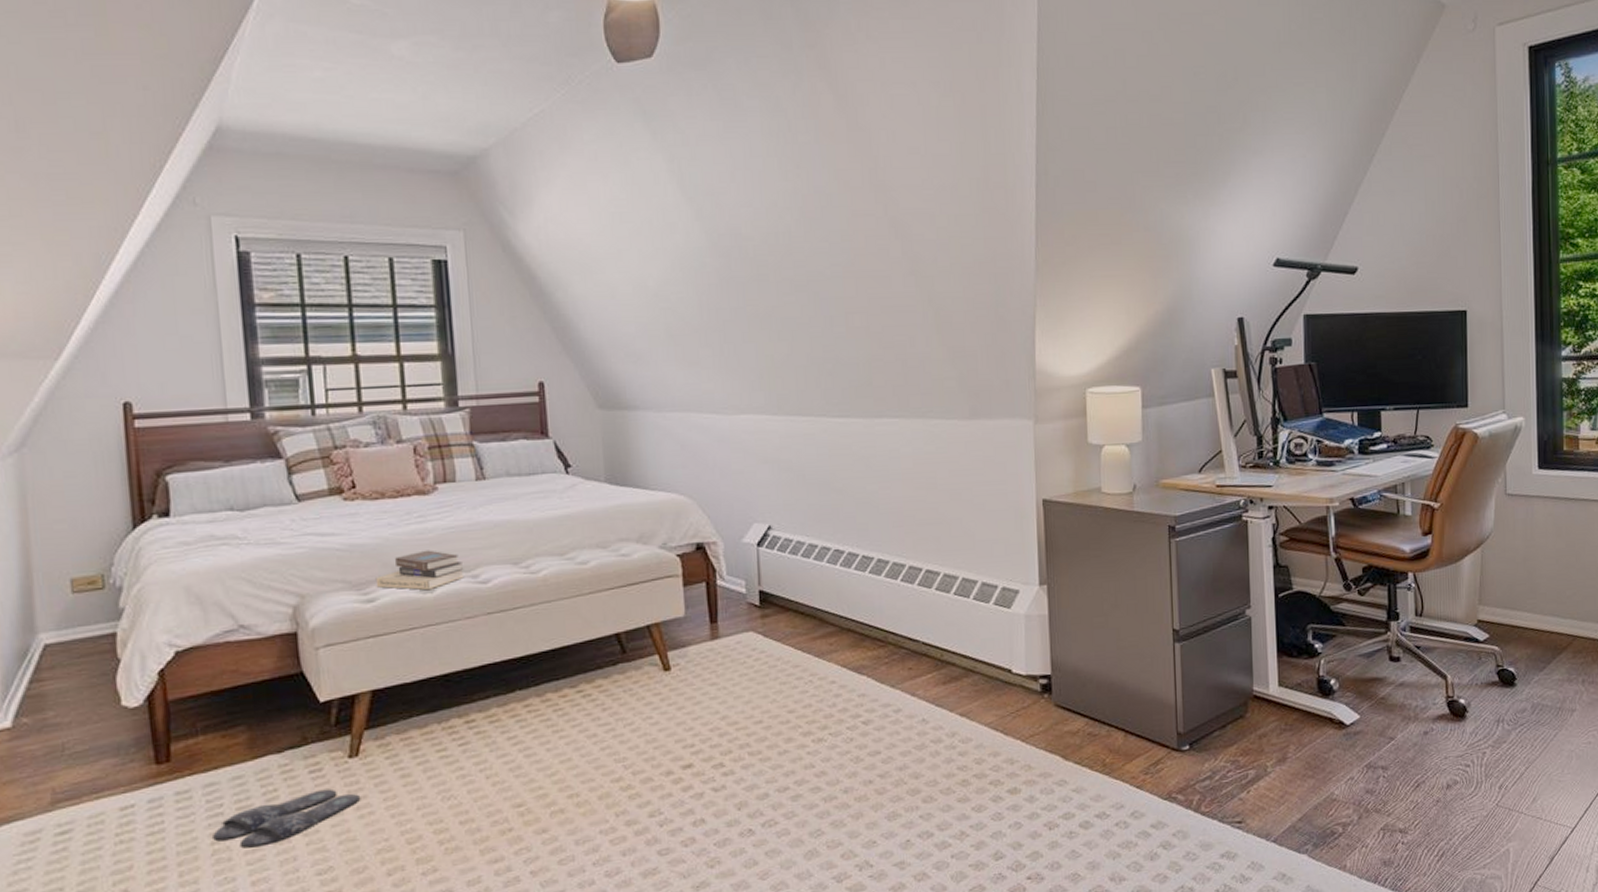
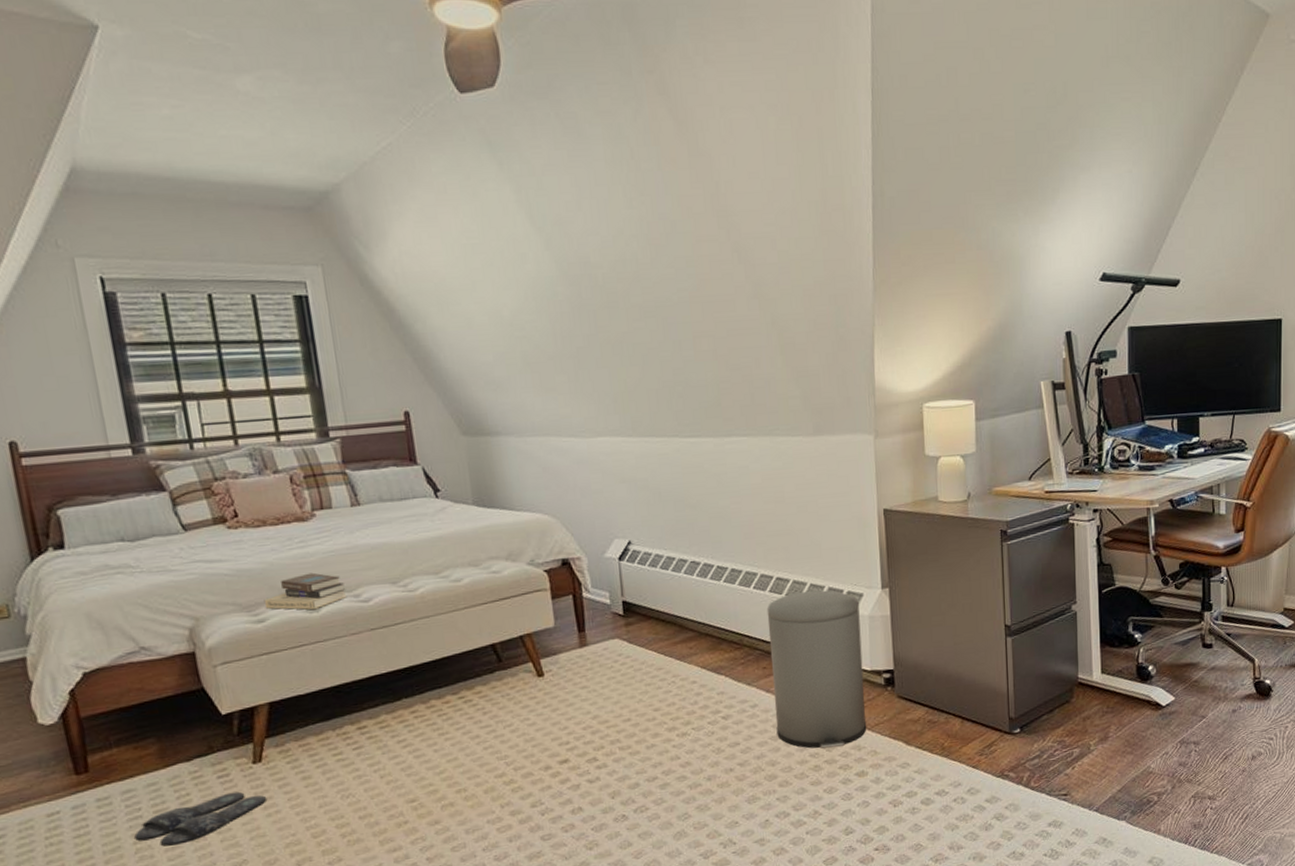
pedal bin: none [914,585,1021,762] -> present [766,590,867,750]

